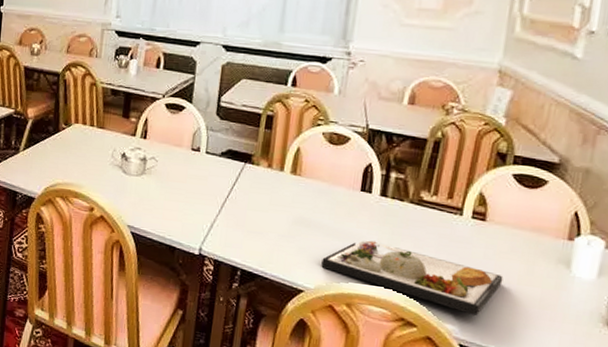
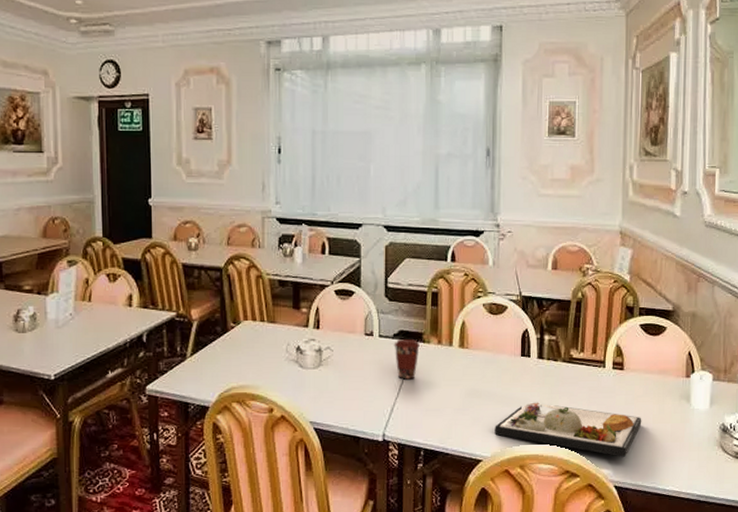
coffee cup: none [220,158,248,199] -> present [394,339,420,380]

